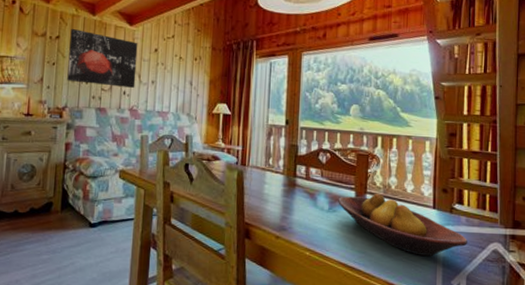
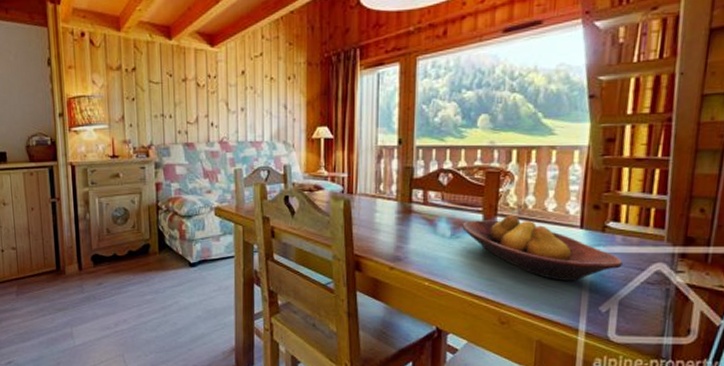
wall art: present [67,28,138,88] -> none [147,57,223,118]

